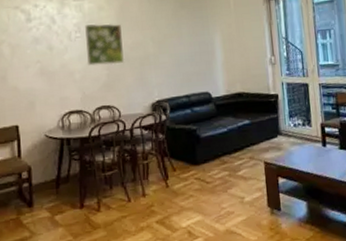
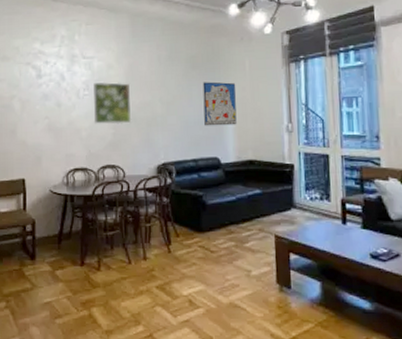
wall art: none [191,20,225,63] -> present [202,81,237,126]

